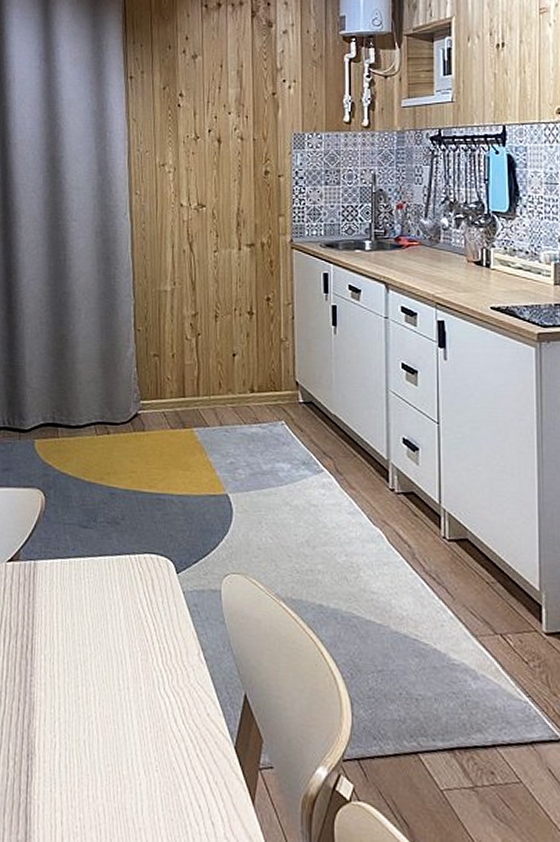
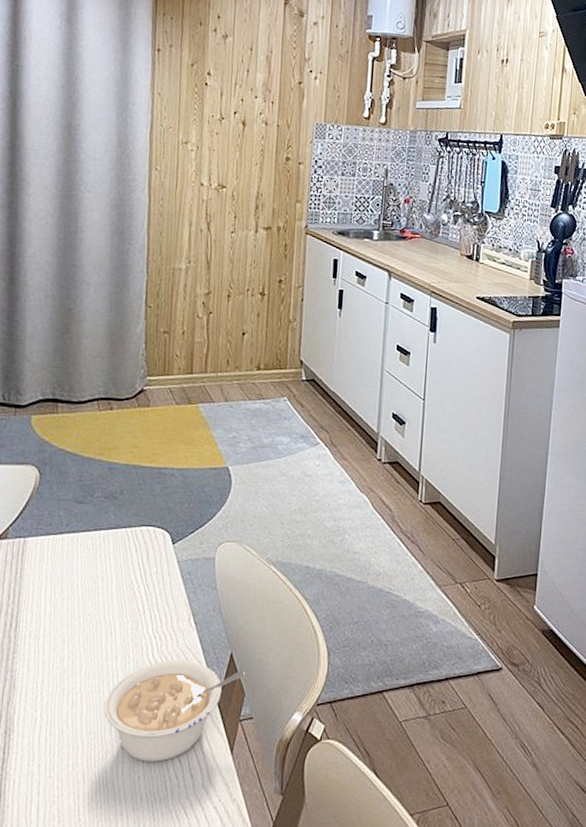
legume: none [120,695,261,805] -> present [104,659,245,762]

